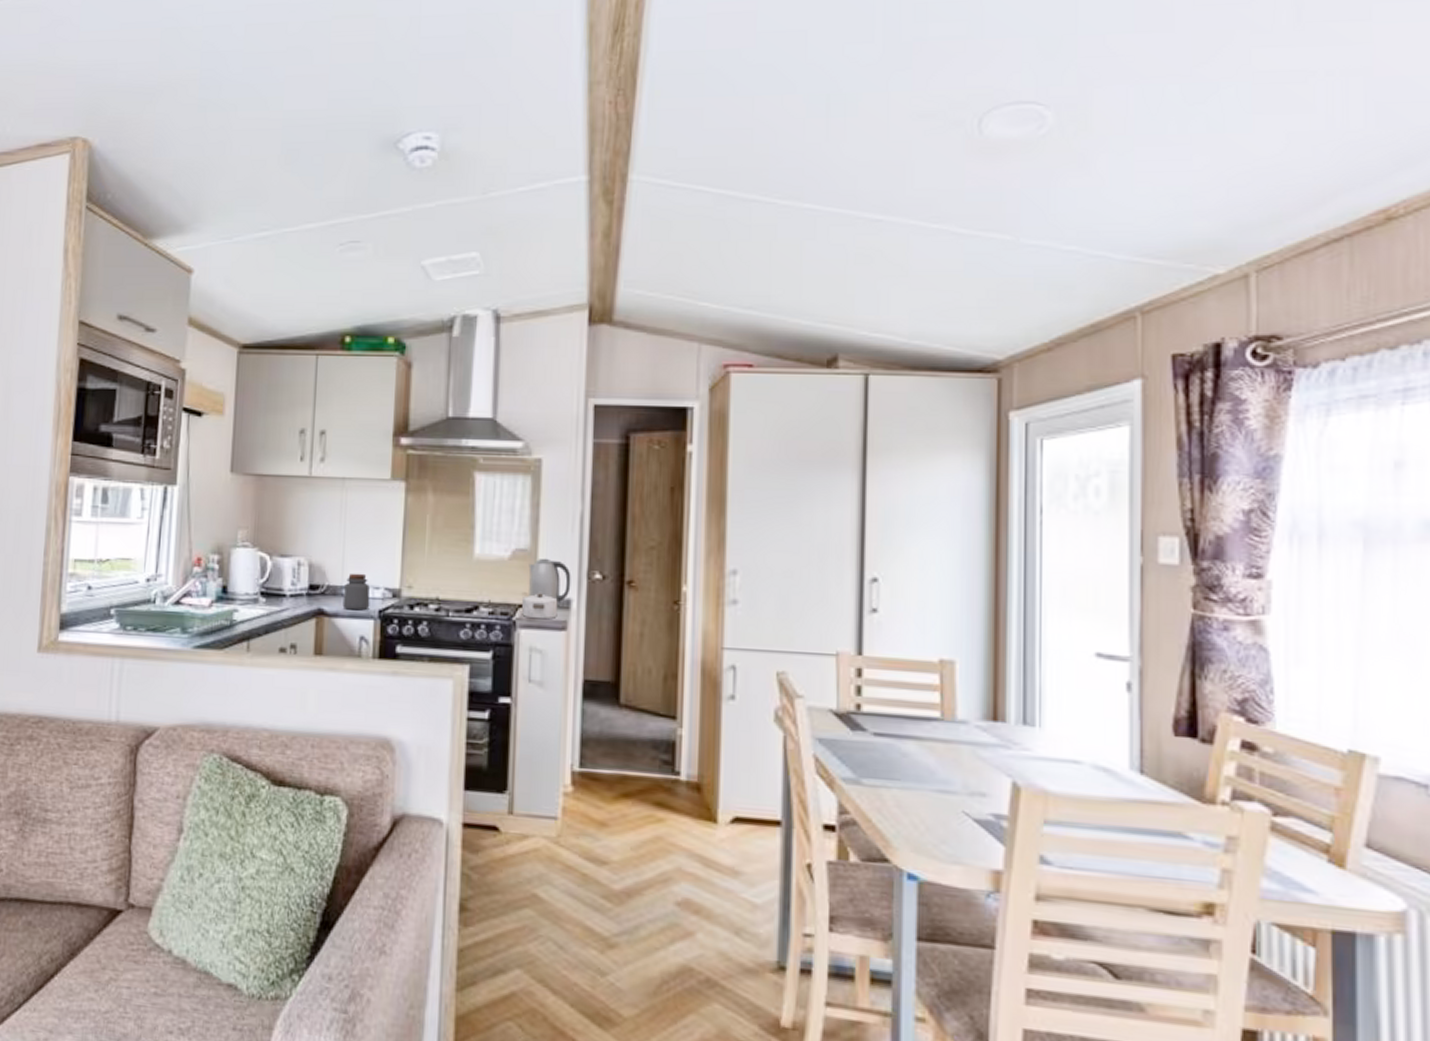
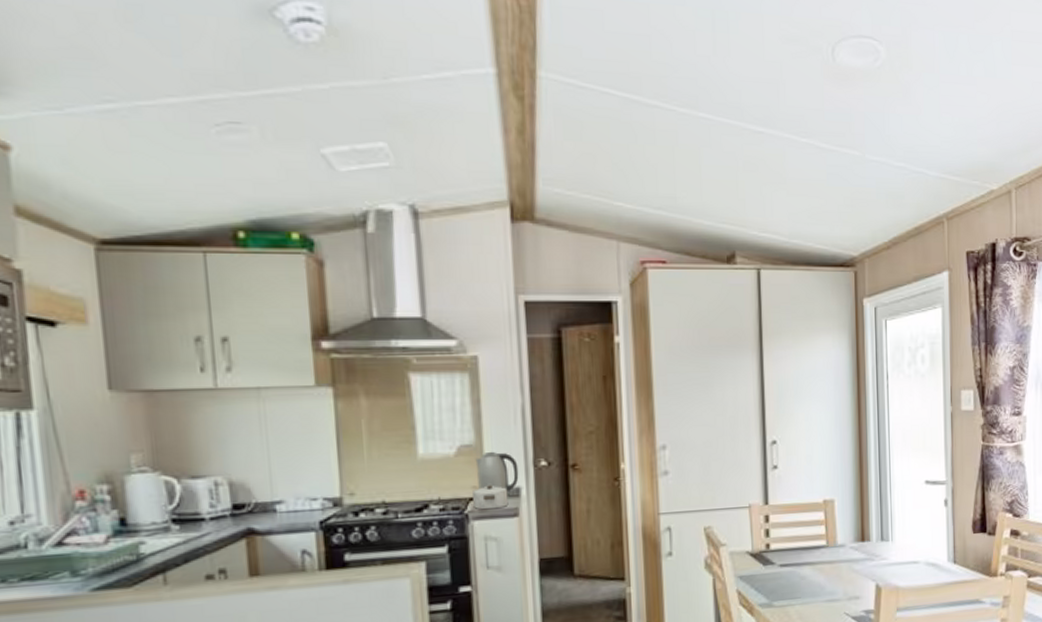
jar: present [342,573,370,611] -> none [274,486,309,526]

